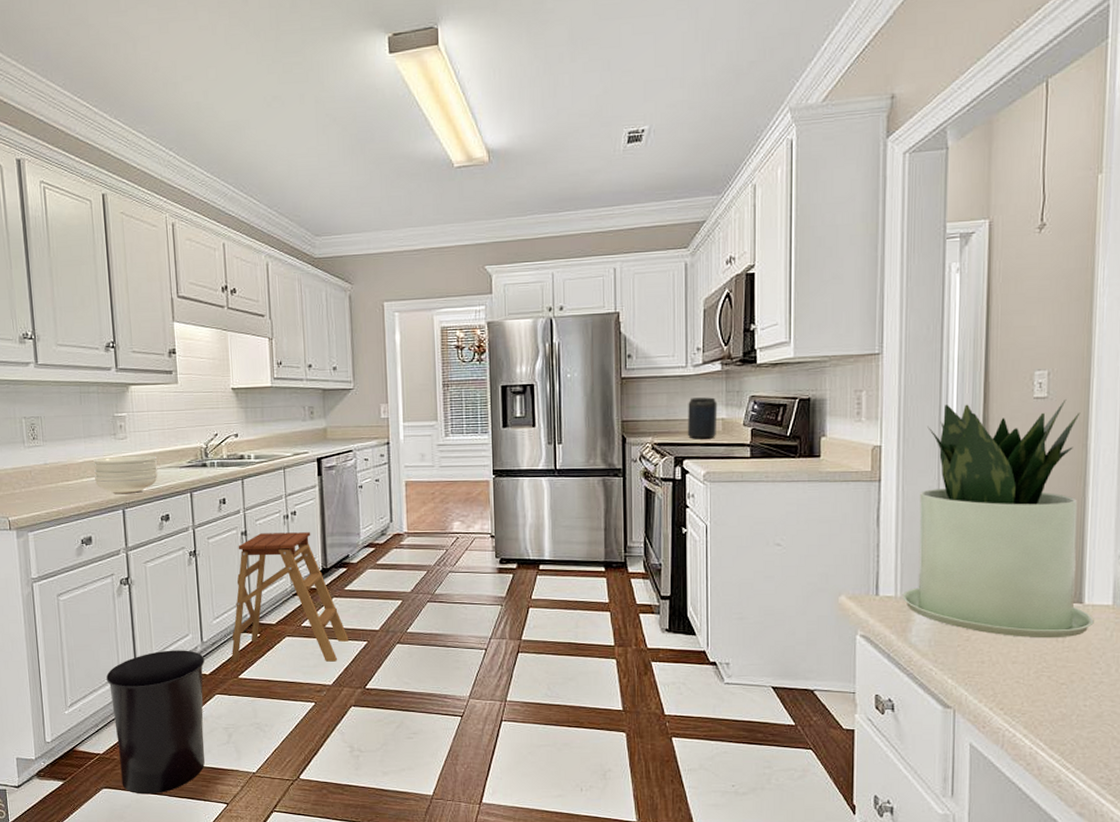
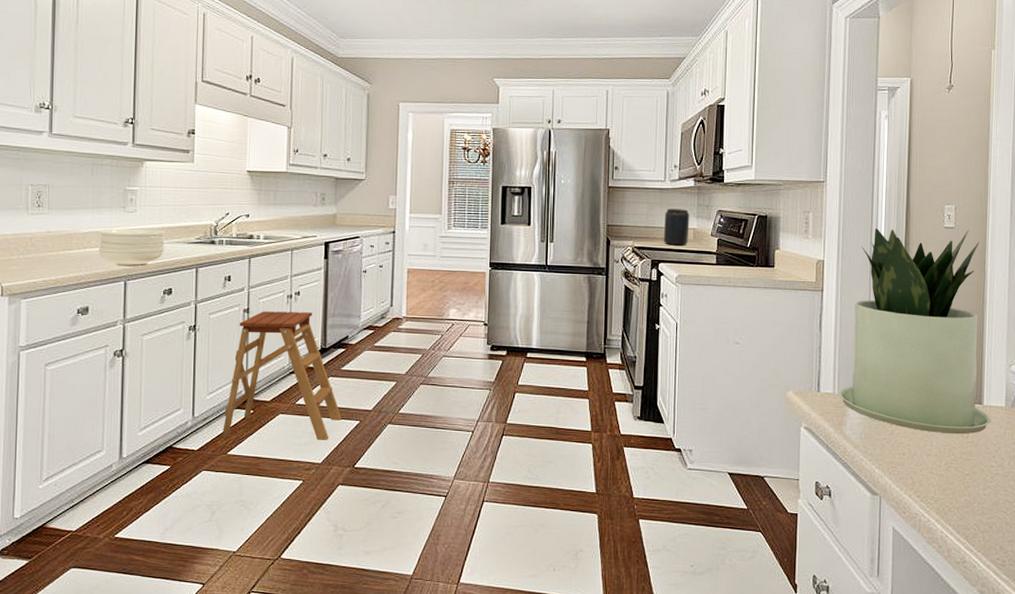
waste bin: present [106,650,205,795] -> none [88,424,194,575]

